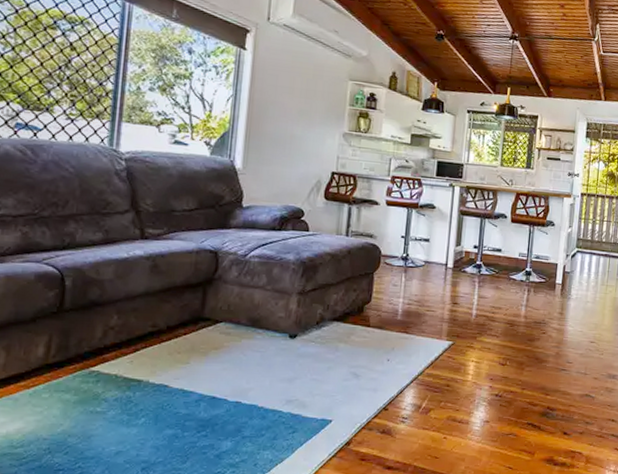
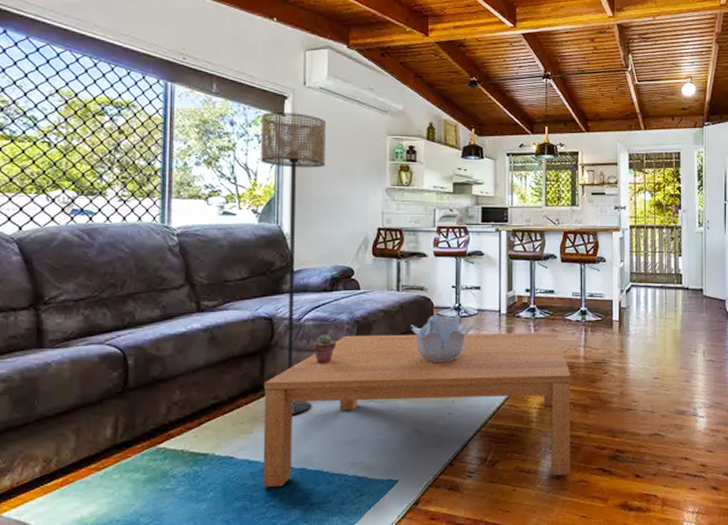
coffee table: none [195,275,510,428] -> present [262,332,571,487]
floor lamp: none [216,44,287,350] -> present [260,112,326,416]
potted succulent: none [257,272,282,301] -> present [313,334,337,364]
decorative bowl: none [356,263,421,311] -> present [410,315,475,363]

